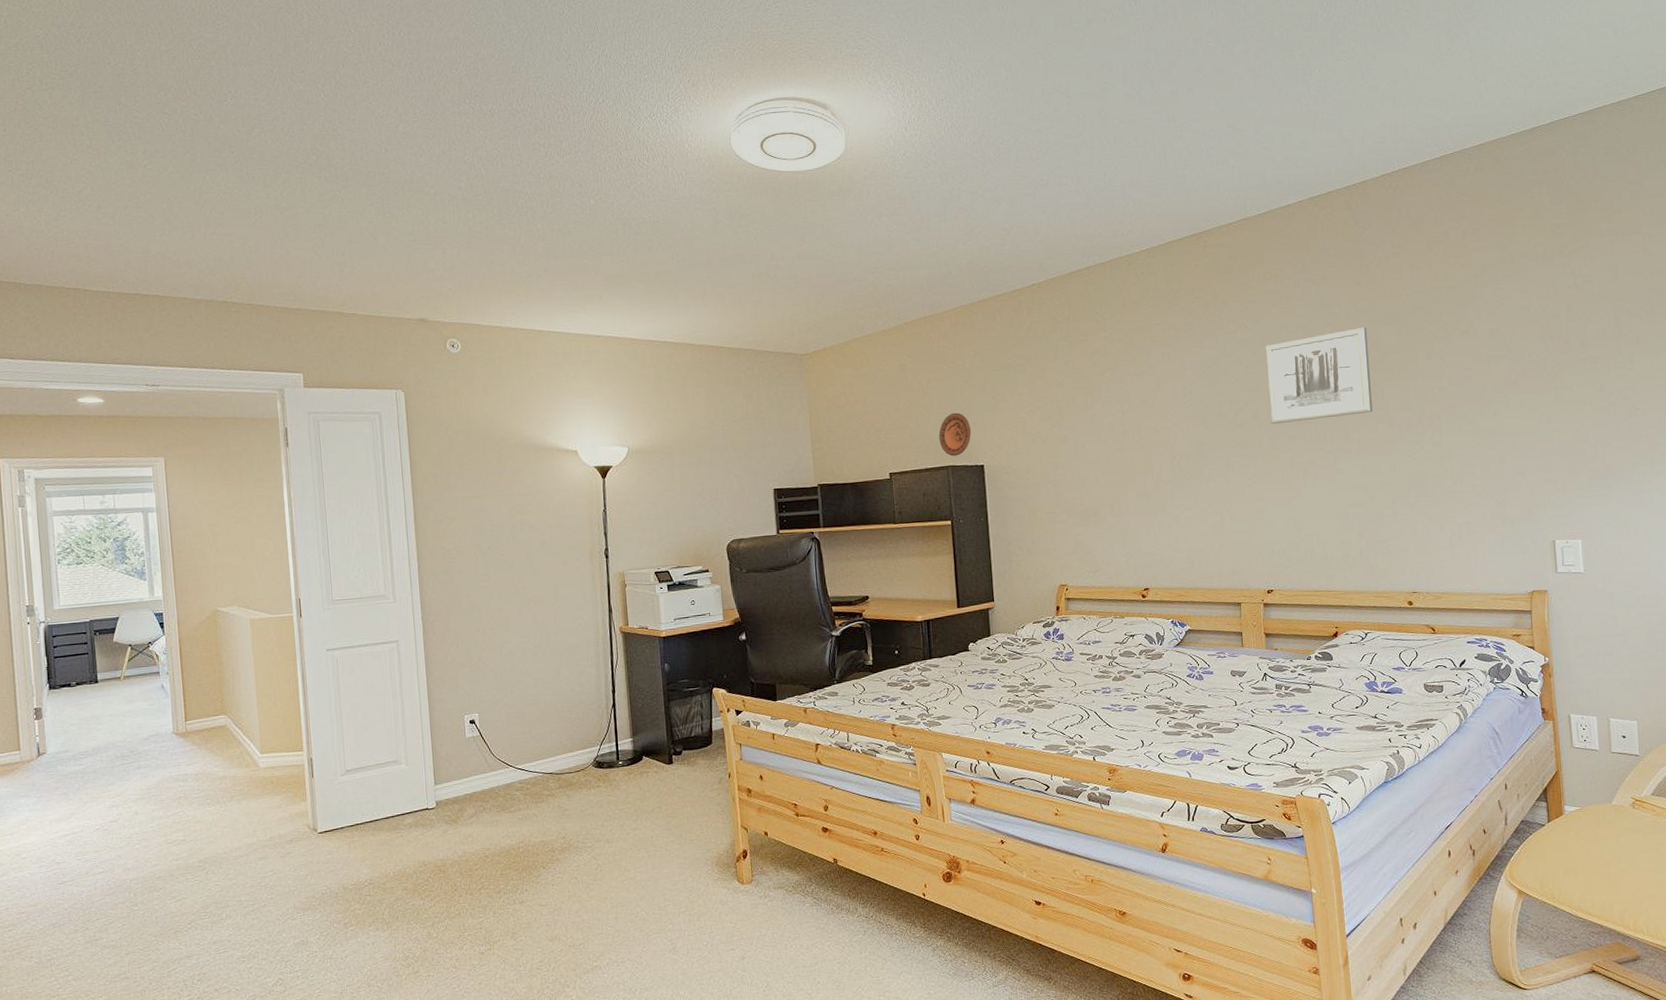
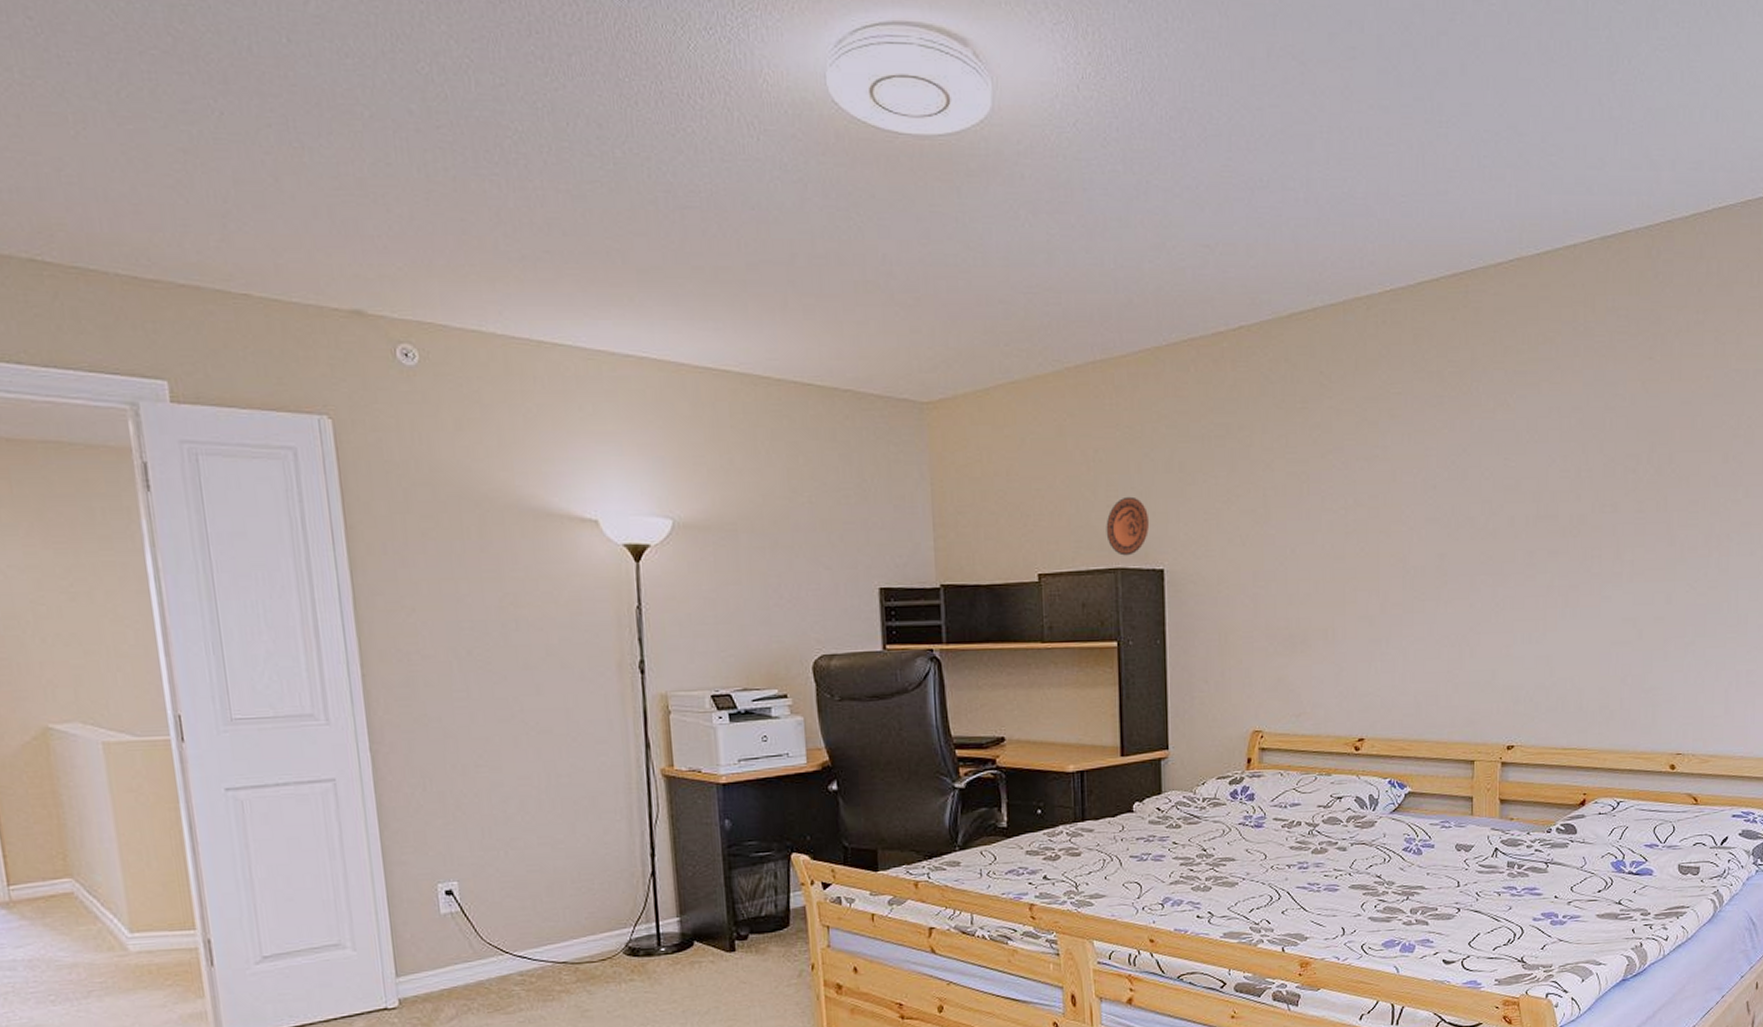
wall art: present [1264,327,1373,425] -> none [1528,416,1655,536]

